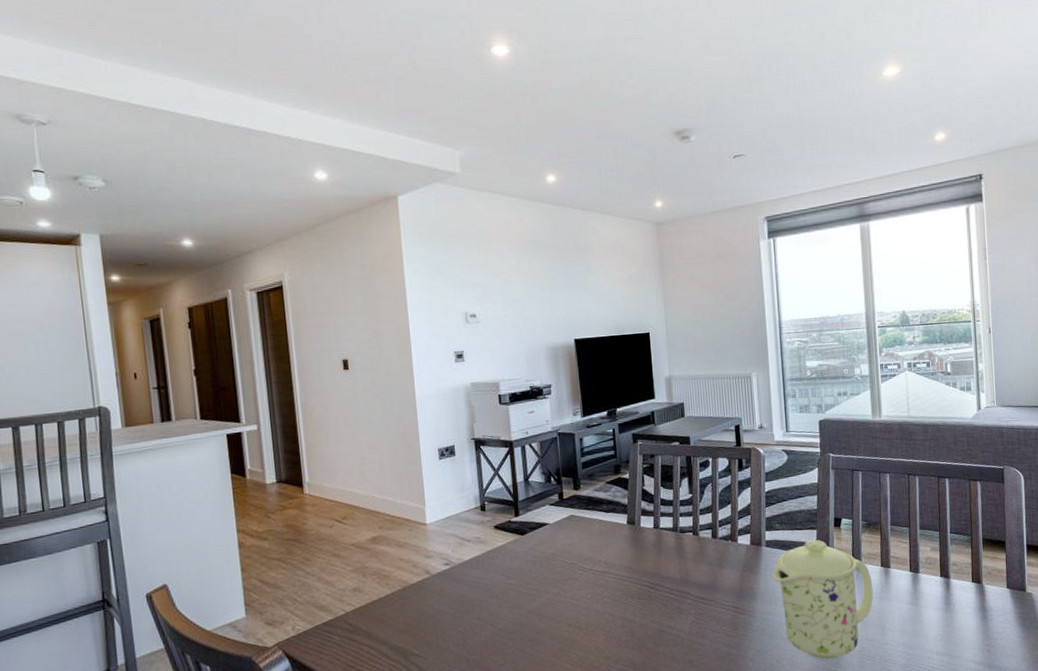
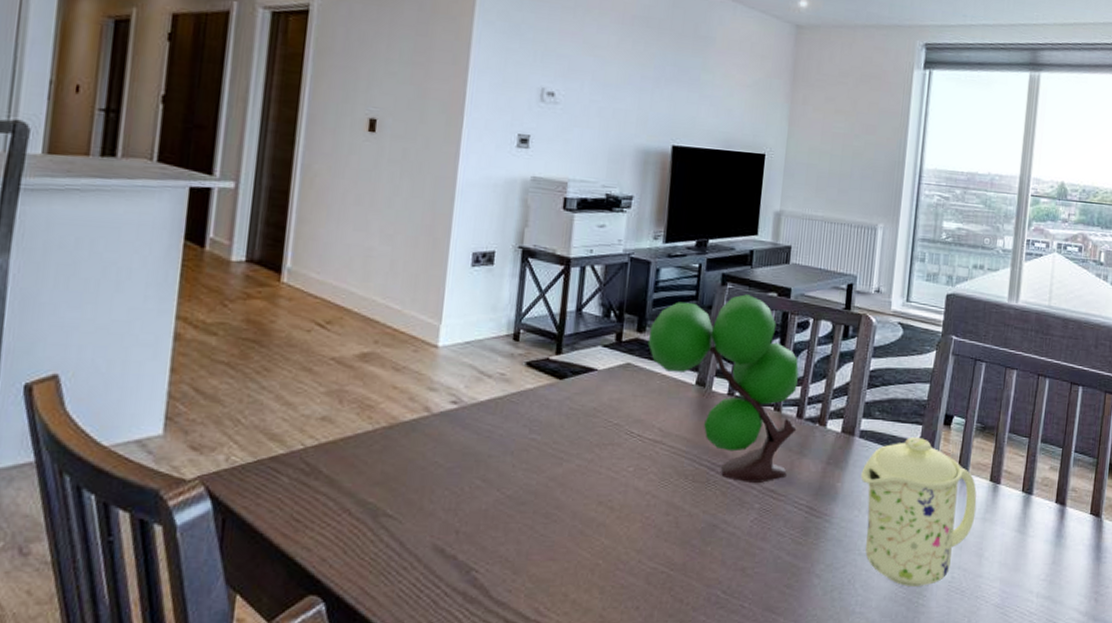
plant: none [583,447,714,595] -> present [647,294,799,483]

